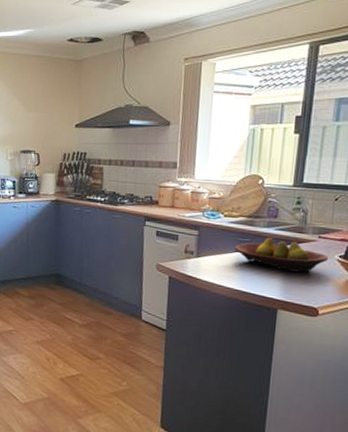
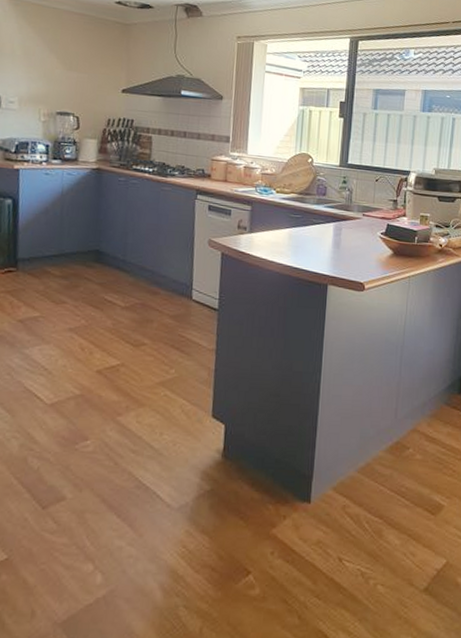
fruit bowl: present [234,238,328,273] -> none [287,215,371,249]

